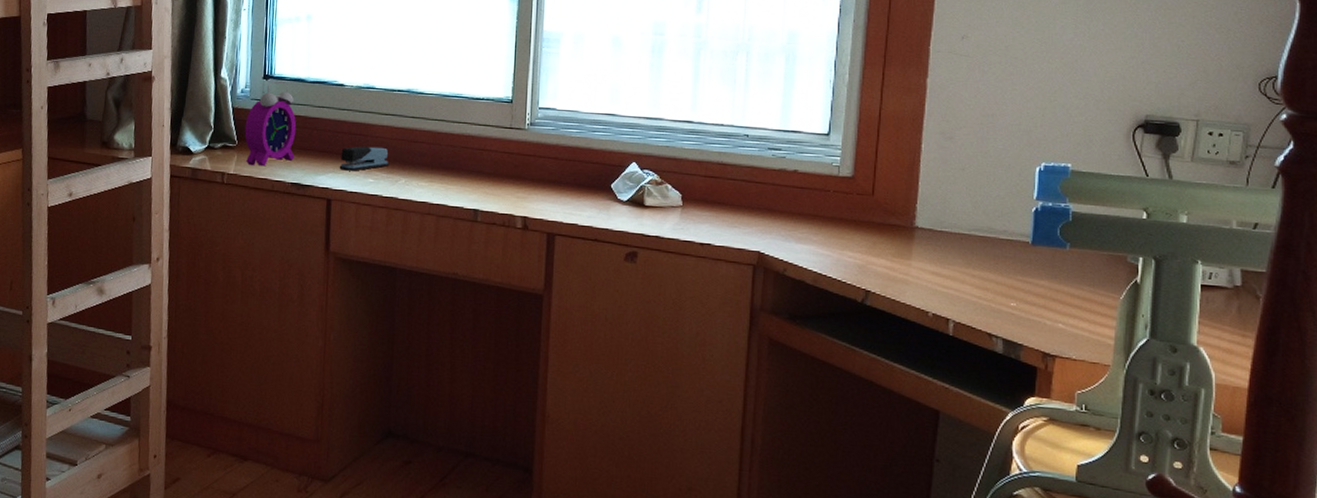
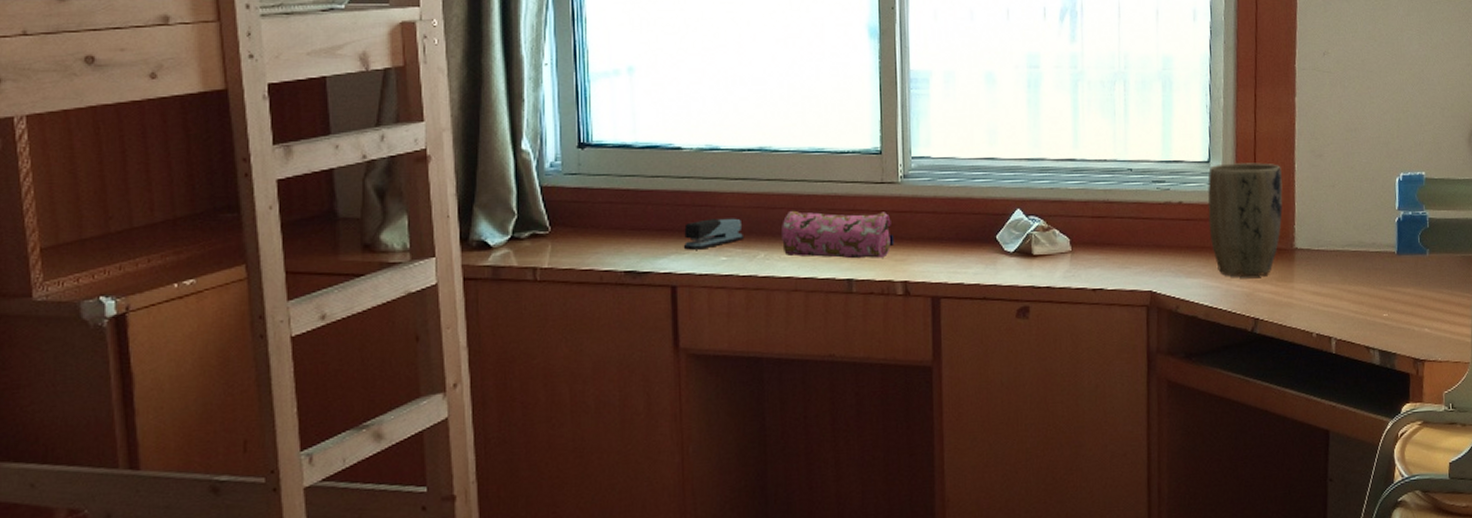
alarm clock: present [244,81,297,167] -> none [559,150,626,256]
pencil case: none [420,145,518,194] -> present [782,210,895,259]
plant pot: none [823,137,906,250] -> present [1208,162,1283,278]

